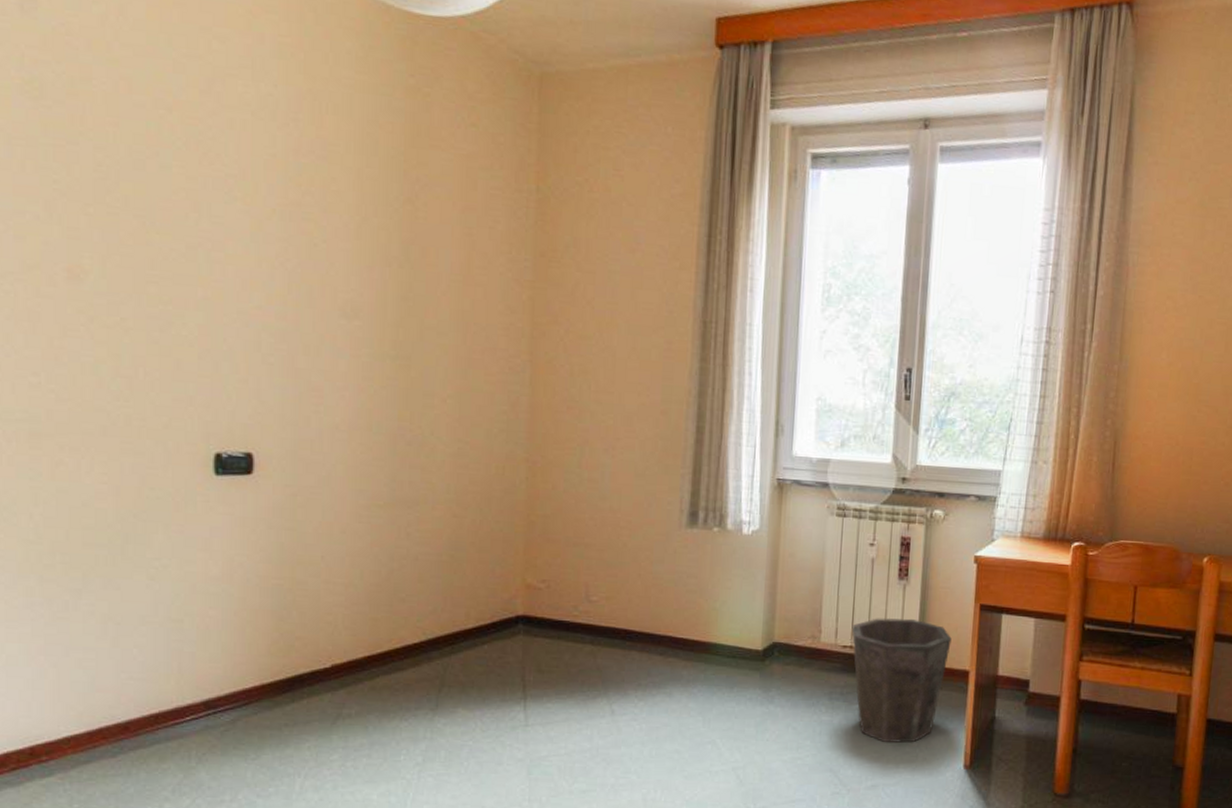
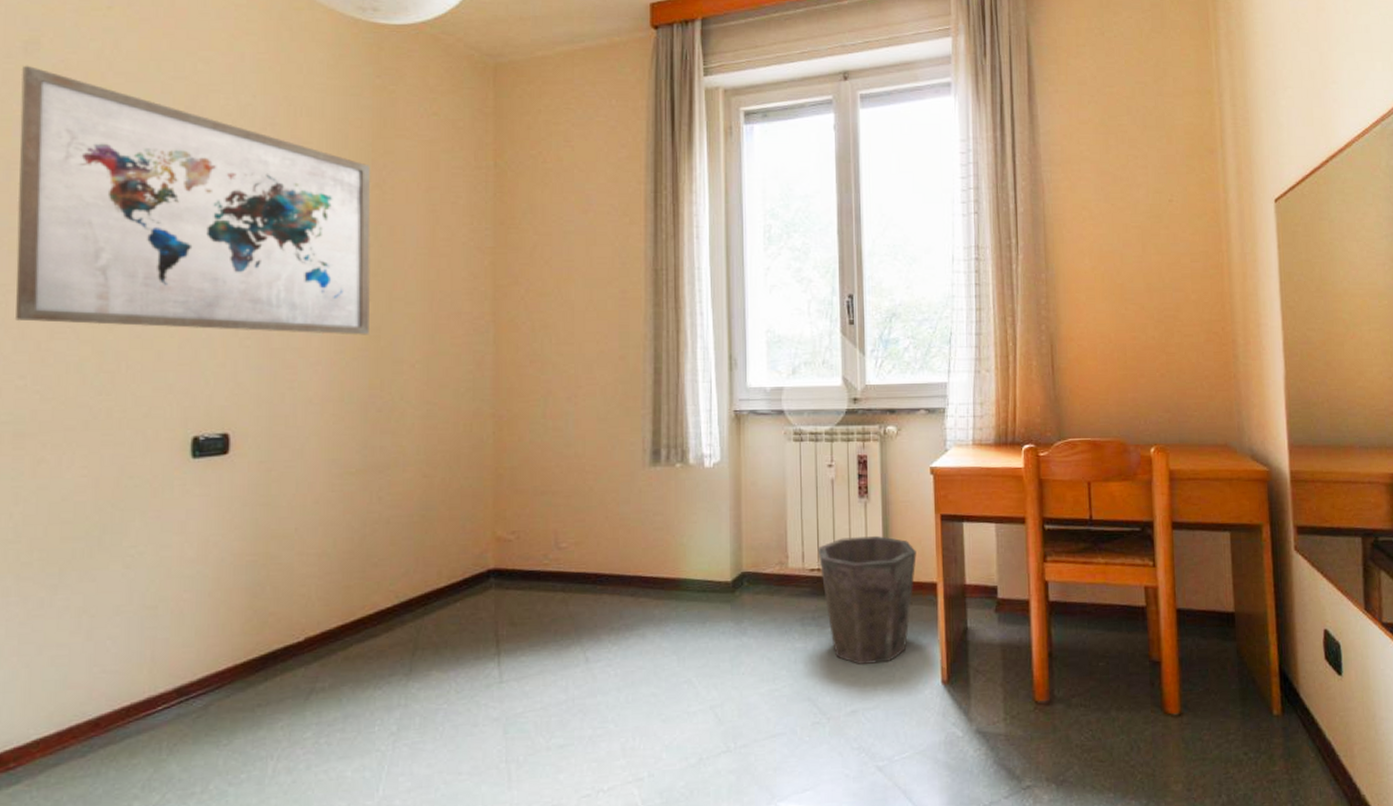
wall art: none [17,25,402,363] -> present [16,65,371,335]

